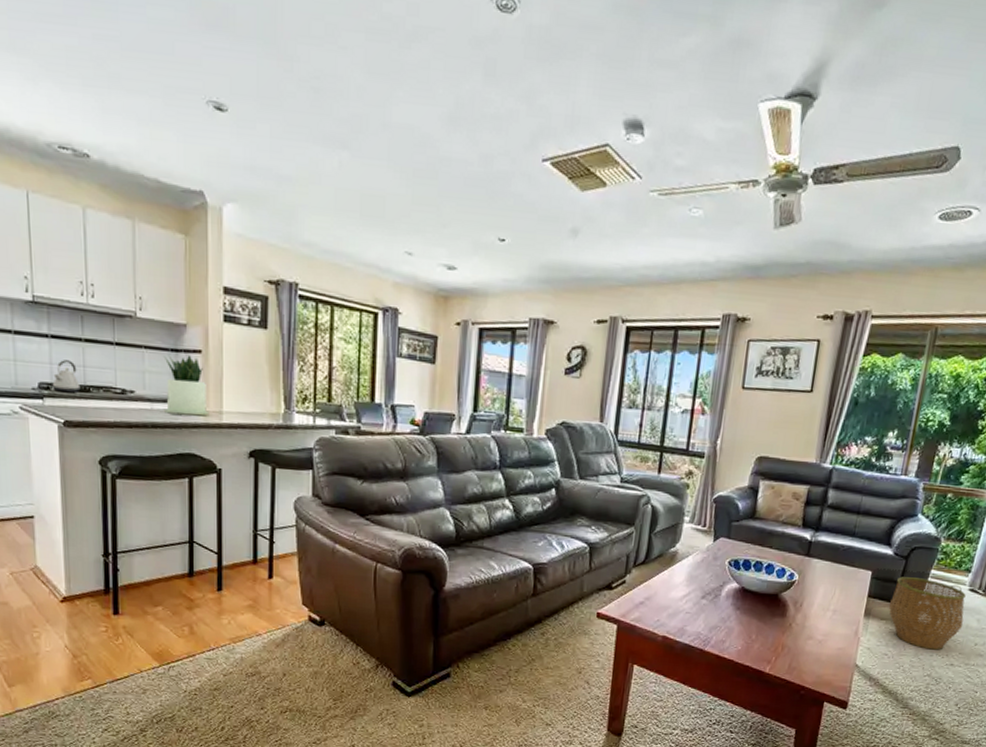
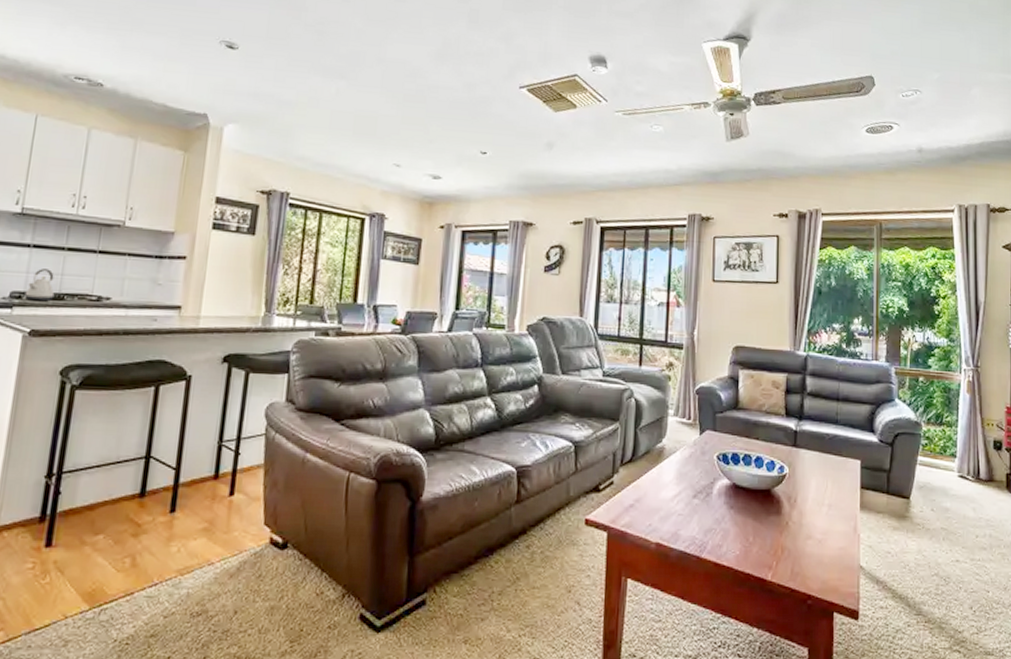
planter: present [163,355,210,416] -> none [138,261,187,322]
basket: present [888,577,966,650] -> none [883,465,959,545]

